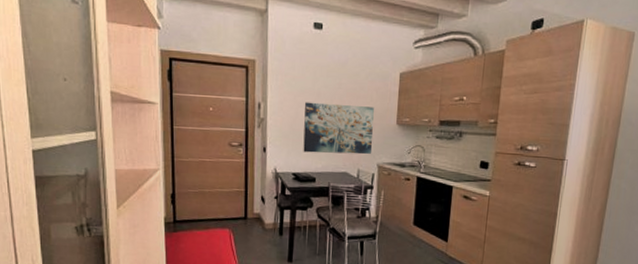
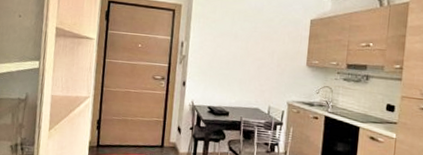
wall art: present [303,102,374,155] -> none [219,42,286,93]

